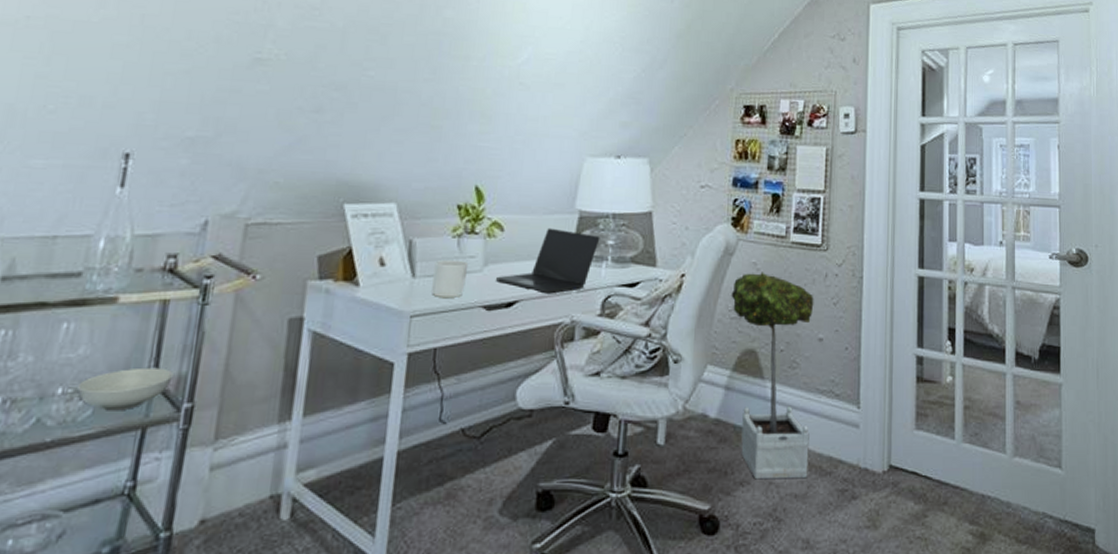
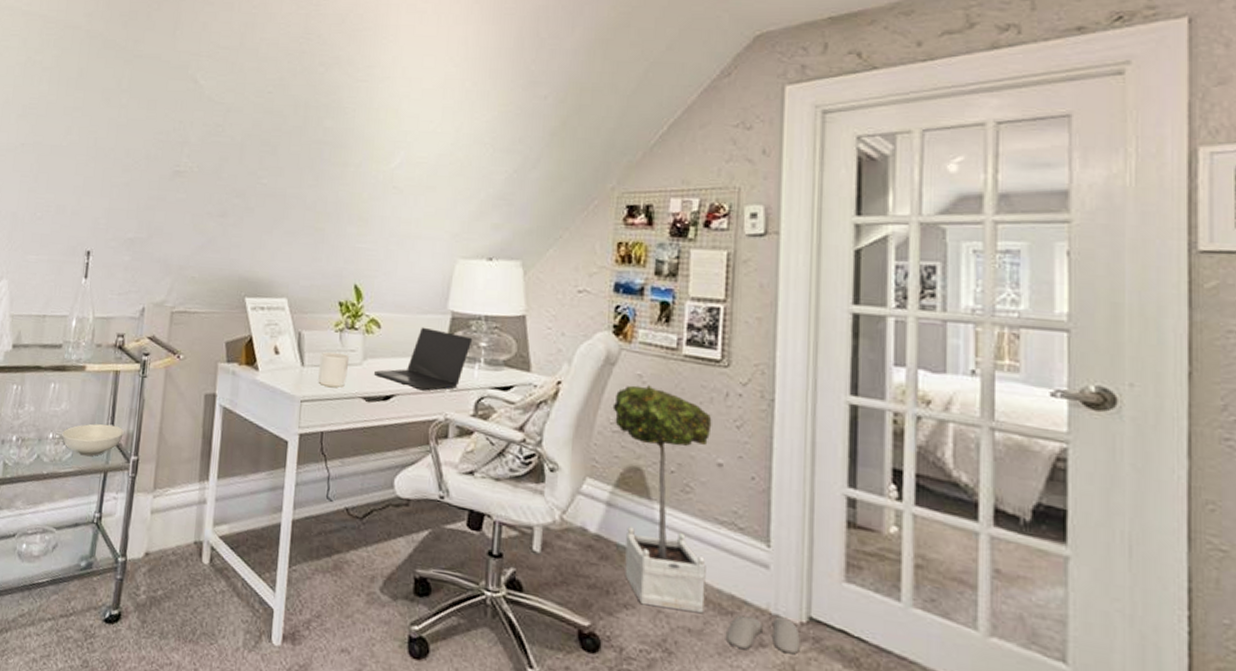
slippers: none [826,469,884,505] -> present [726,615,802,655]

